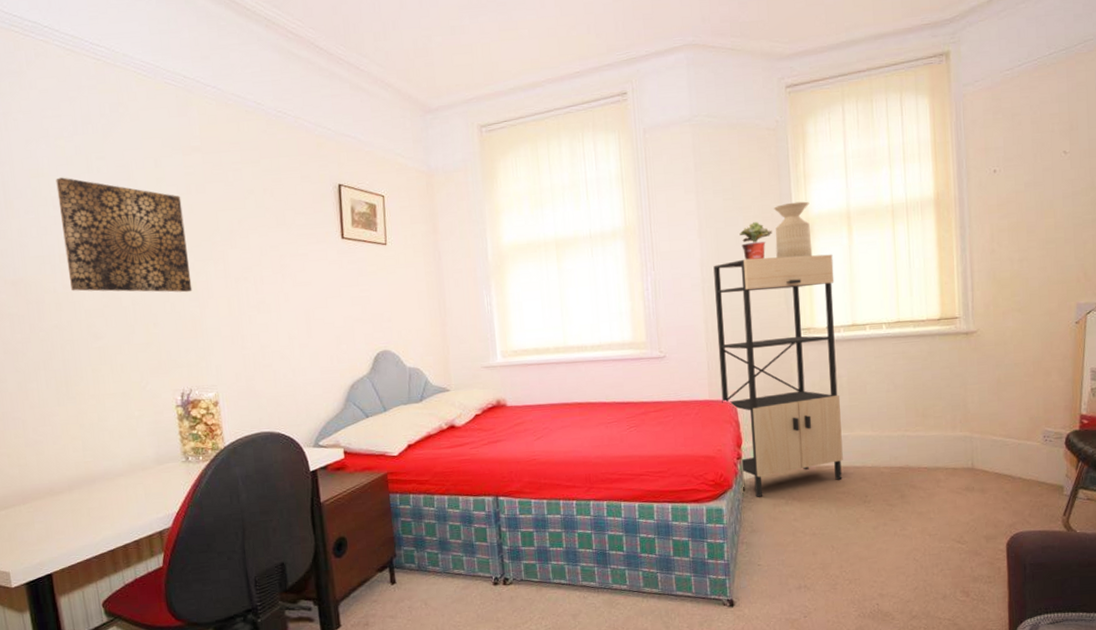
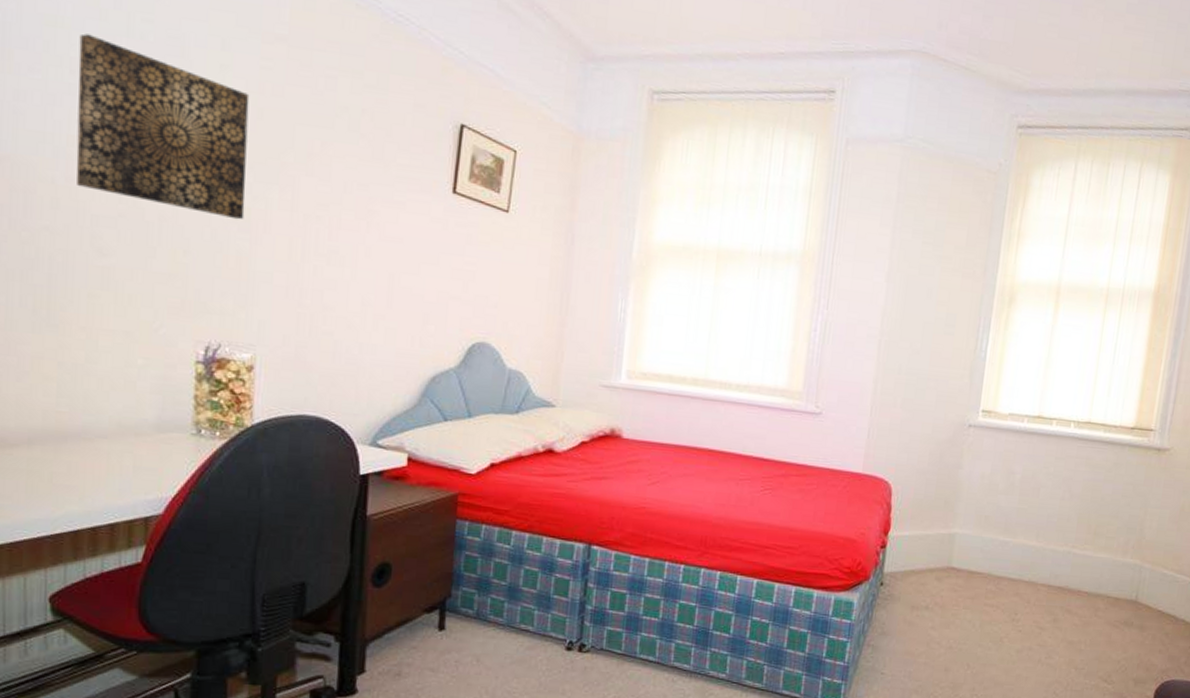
shelving unit: present [713,254,843,497] -> none [876,316,1032,596]
potted plant: present [739,222,772,260] -> none [933,276,971,322]
side table: present [773,201,813,258] -> none [969,262,1018,329]

